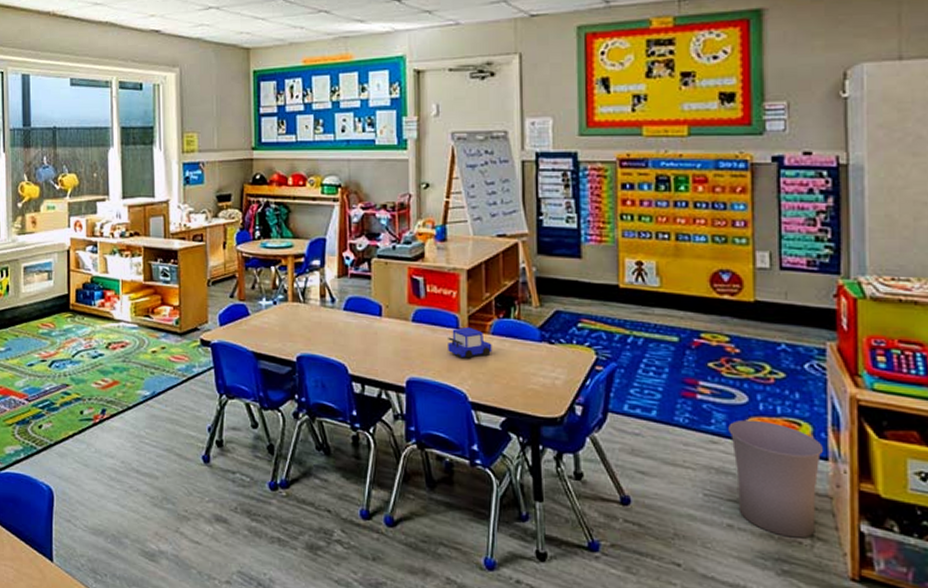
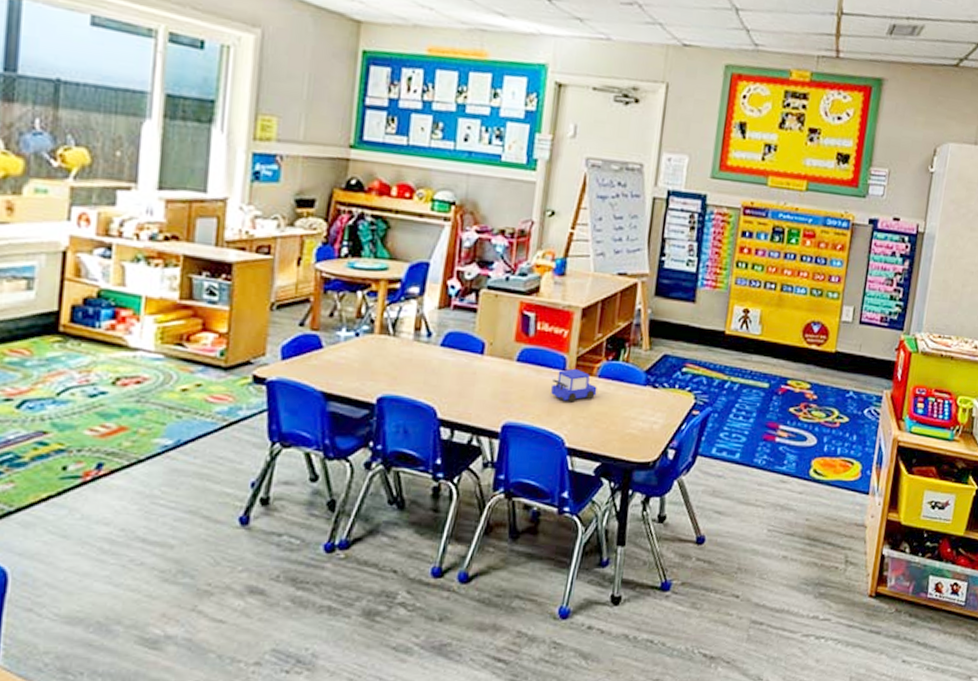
waste bin: present [729,419,823,538] -> none [793,460,867,564]

